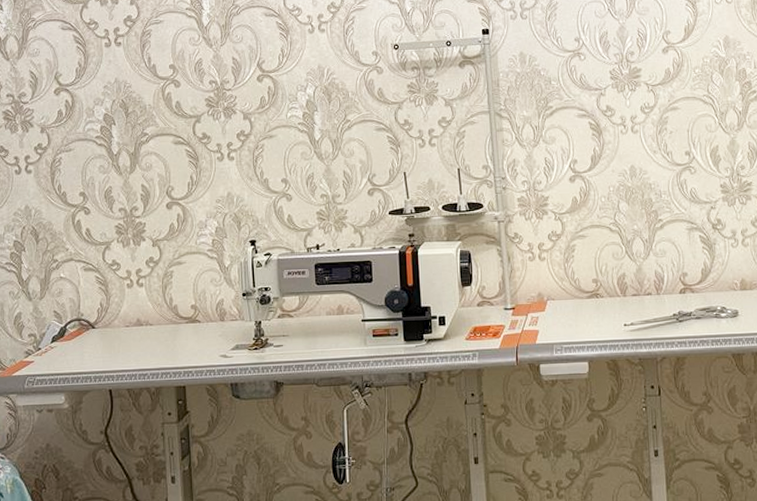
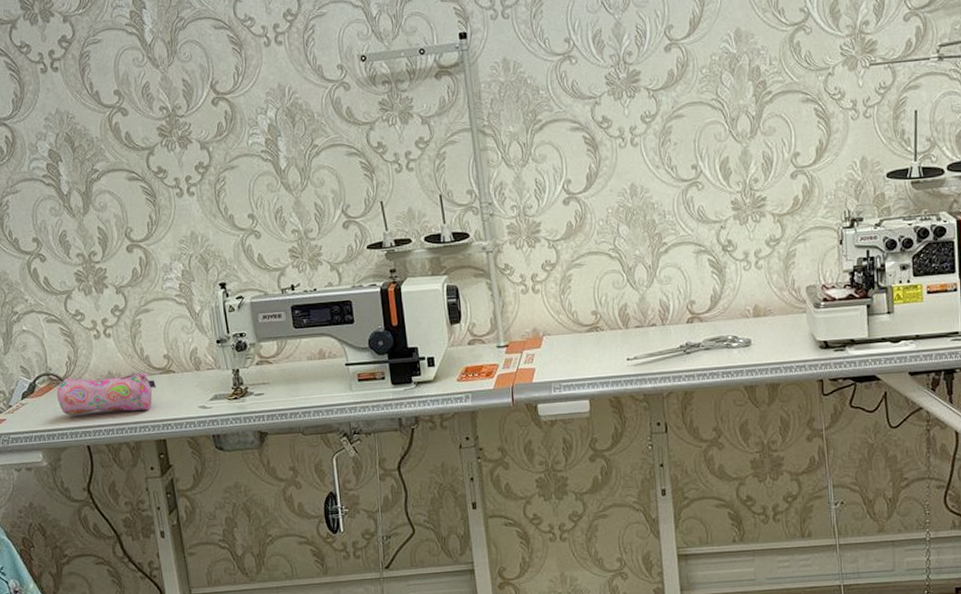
pencil case: none [86,320,181,360] -> present [57,372,156,416]

